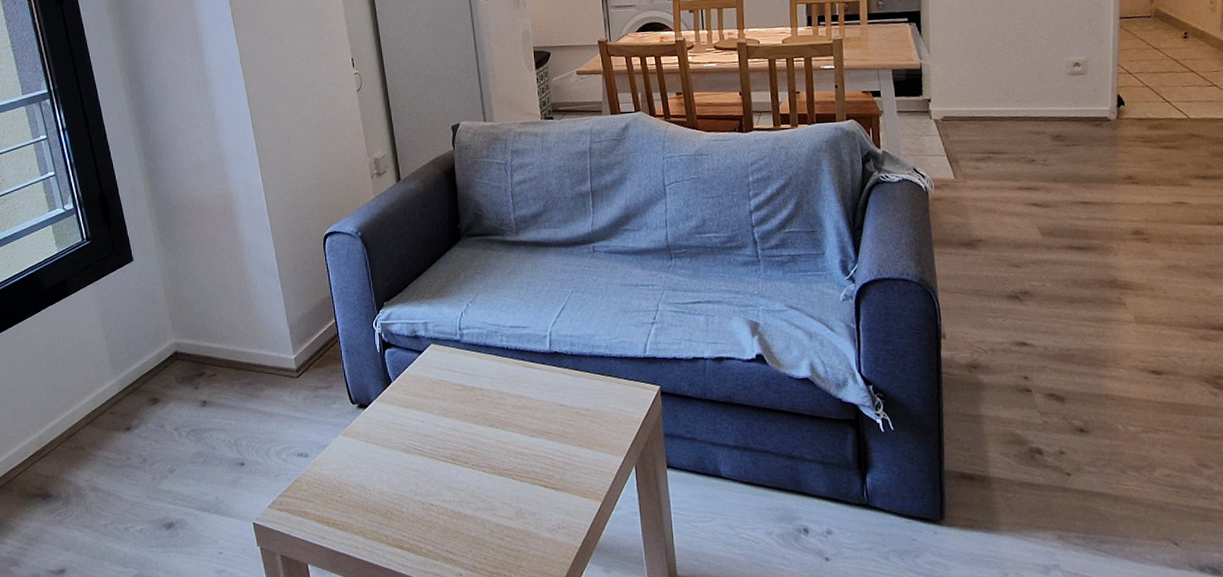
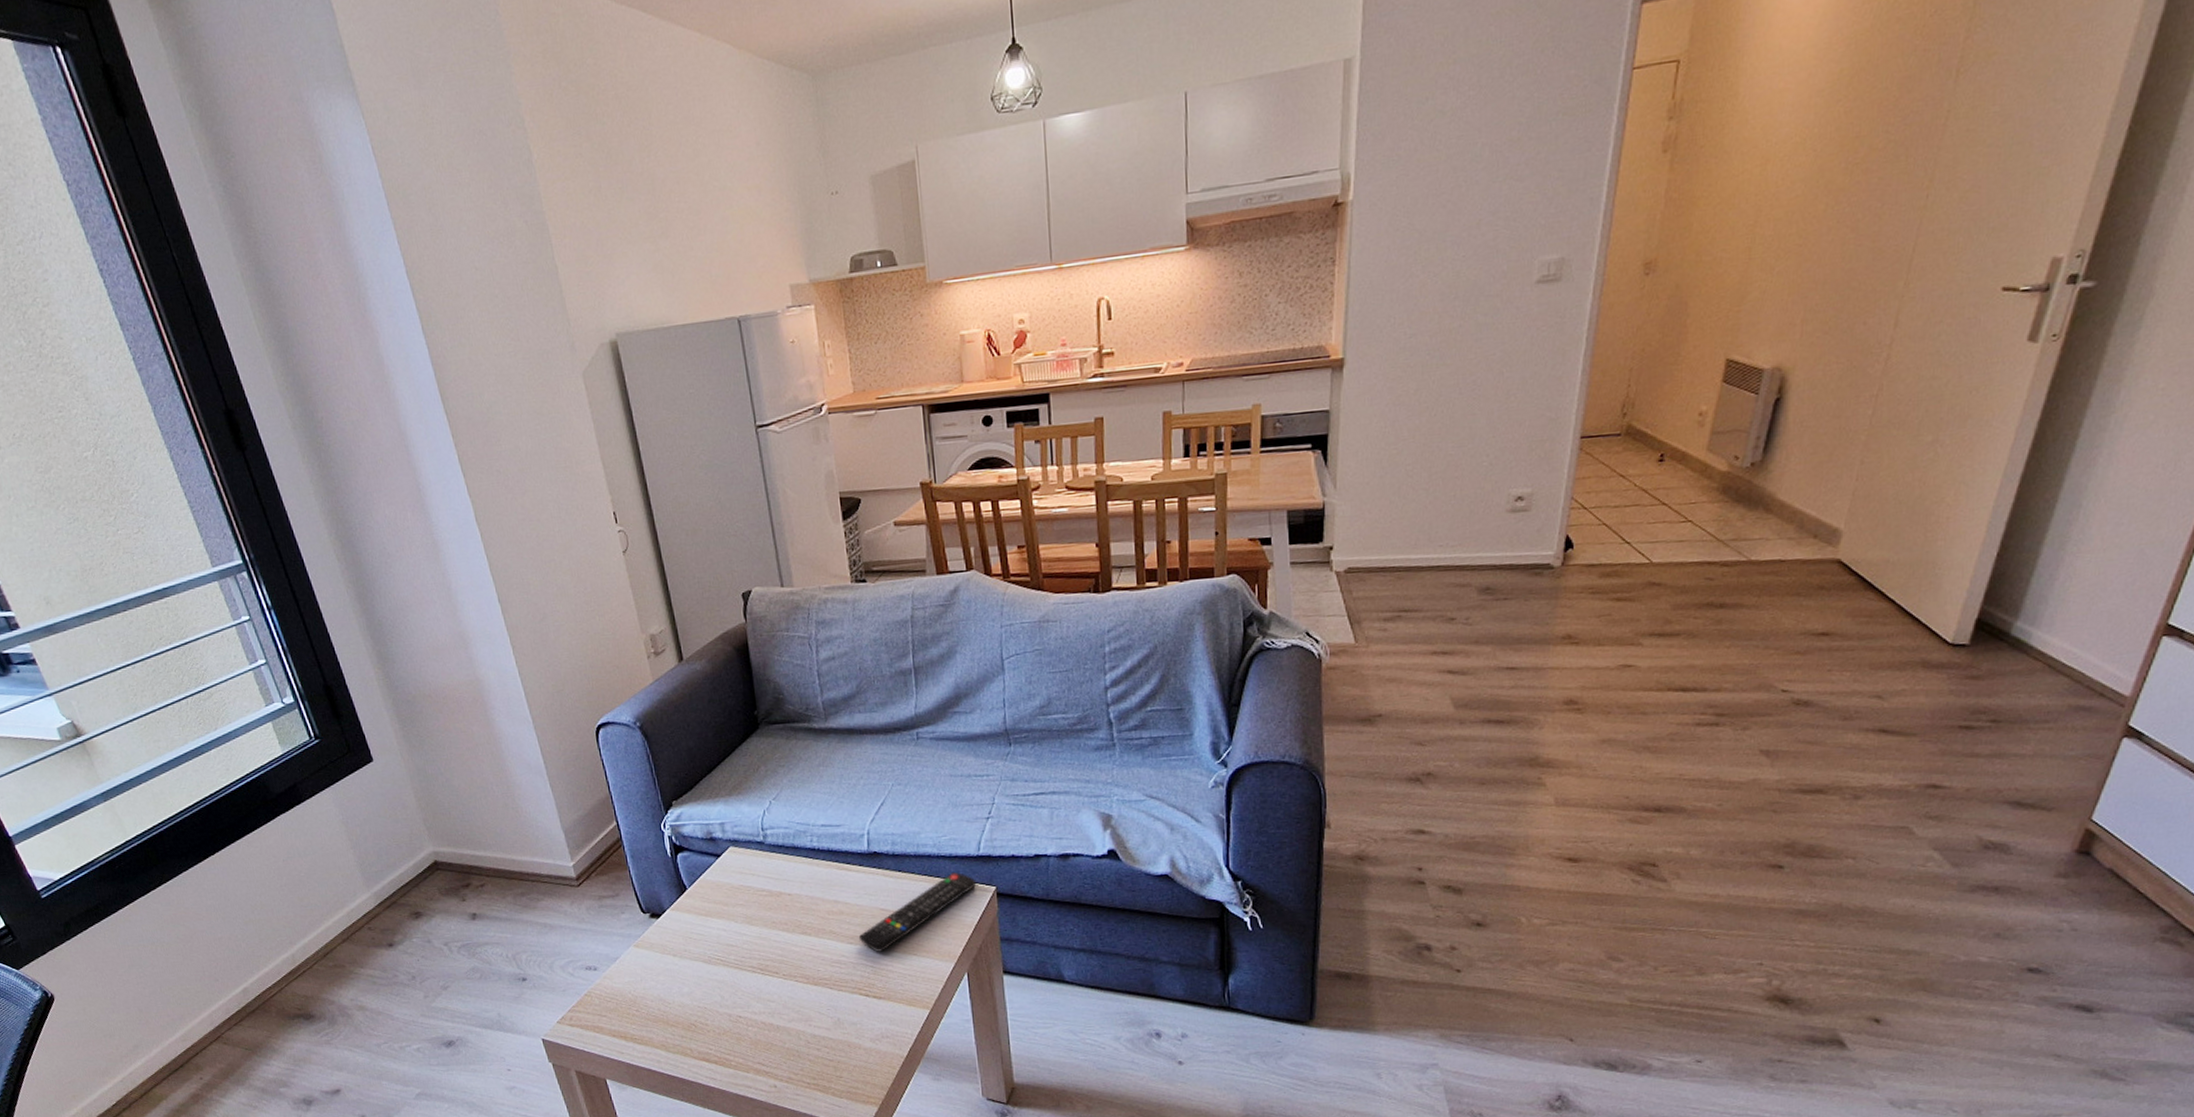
remote control: none [539,371,644,445] -> present [858,871,977,952]

